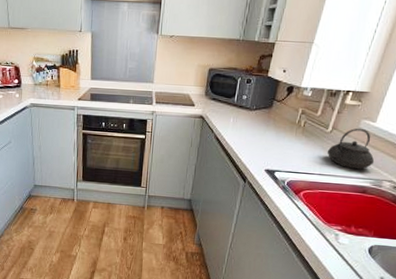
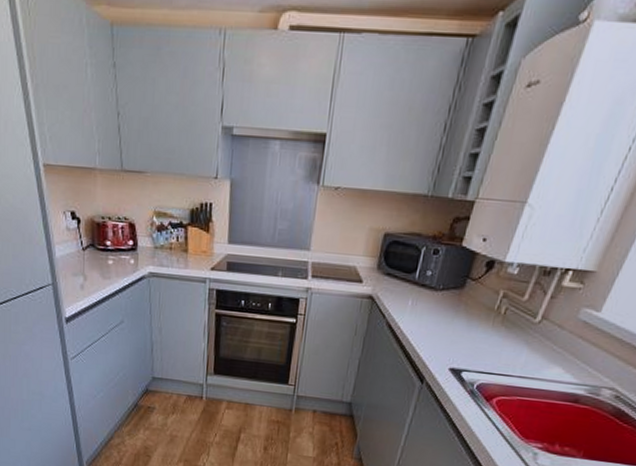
teapot: present [327,128,375,170] -> none [532,318,594,373]

